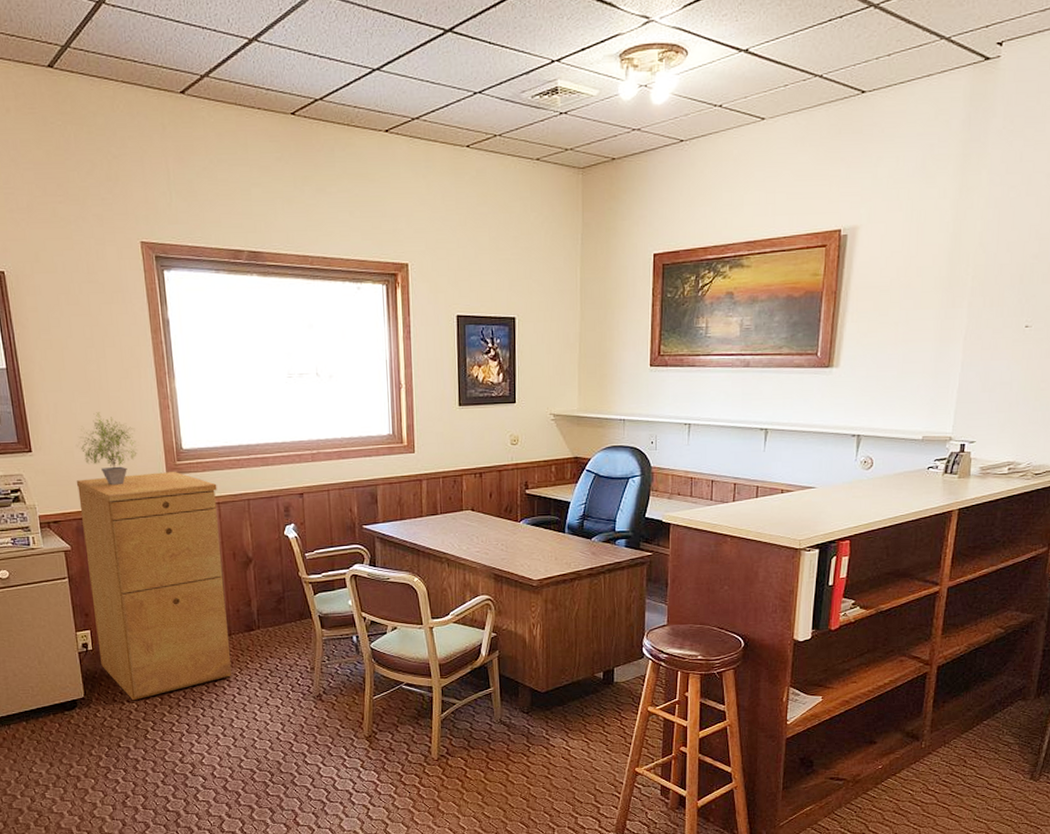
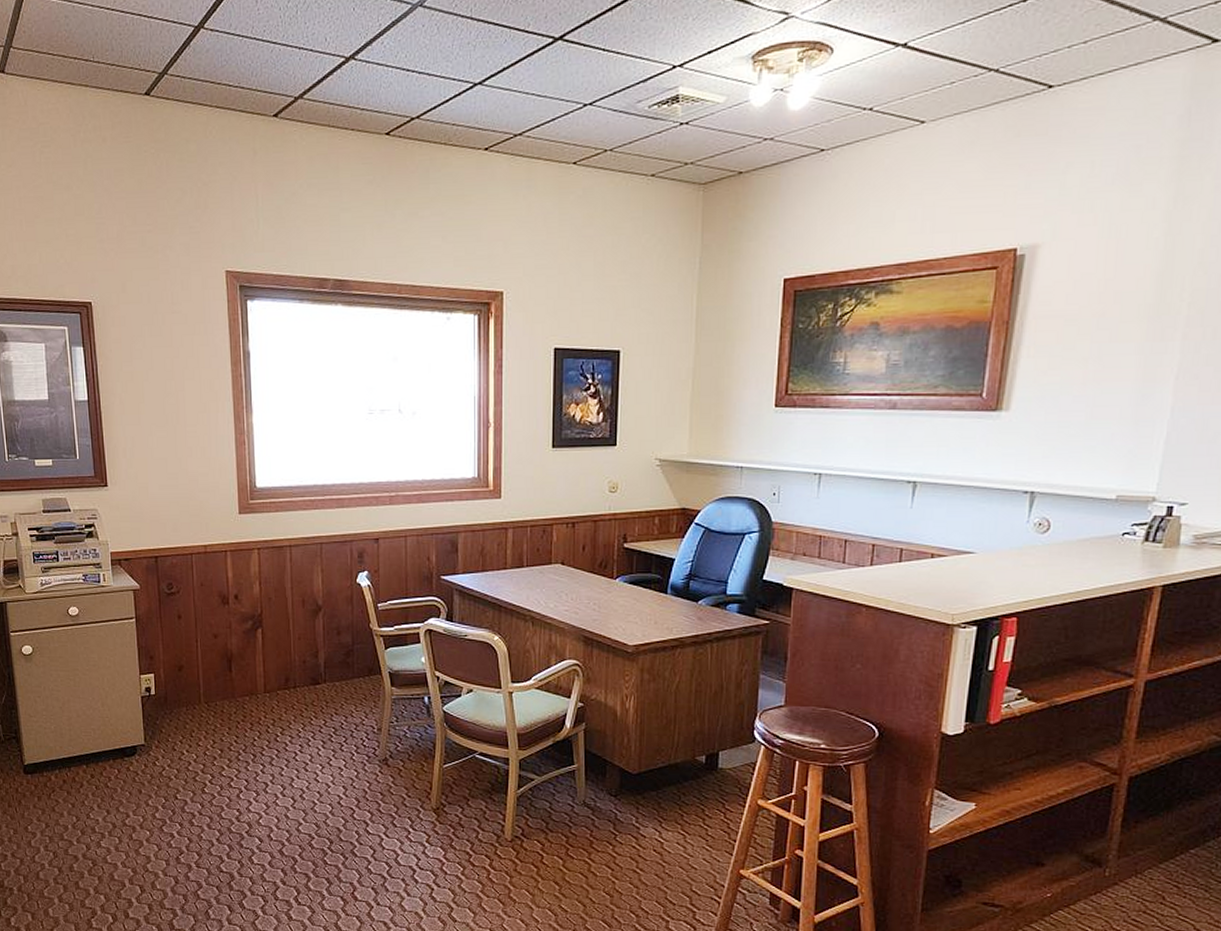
potted plant: present [76,412,137,486] -> none [150,447,211,524]
filing cabinet: present [76,472,232,701] -> none [148,511,295,751]

